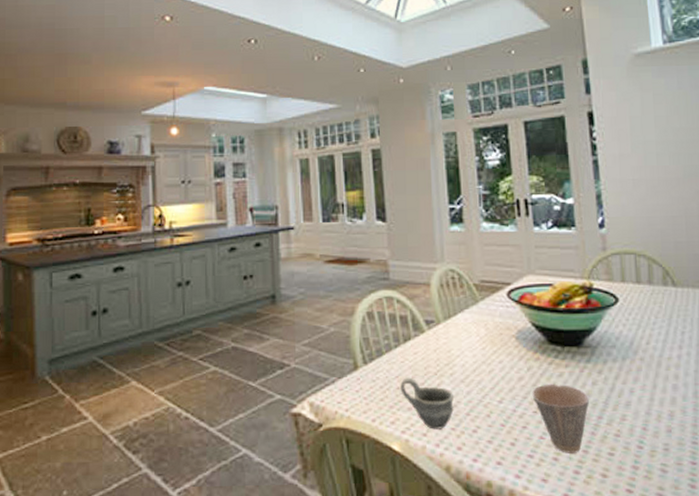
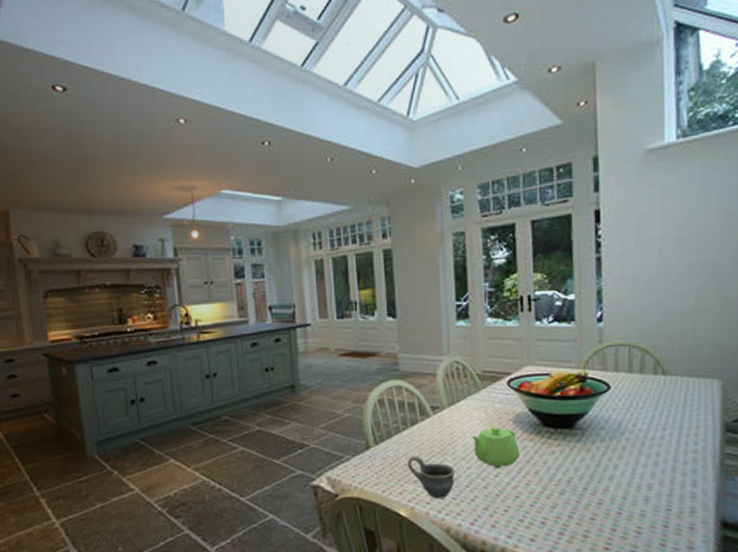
teapot: none [470,344,525,393] -> present [471,427,520,468]
cup: present [532,383,589,454] -> none [525,460,576,518]

